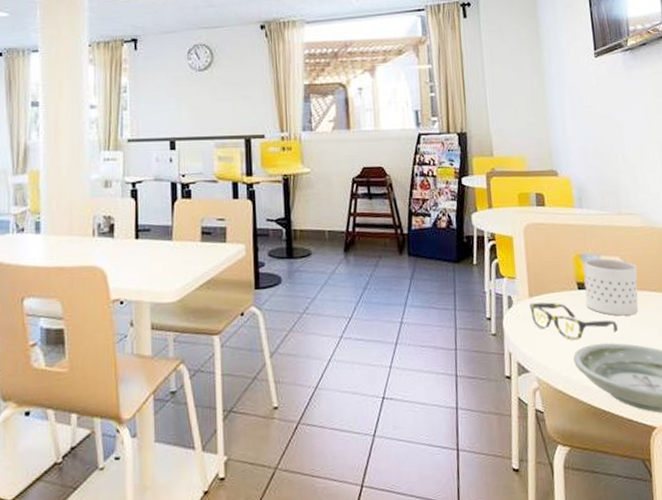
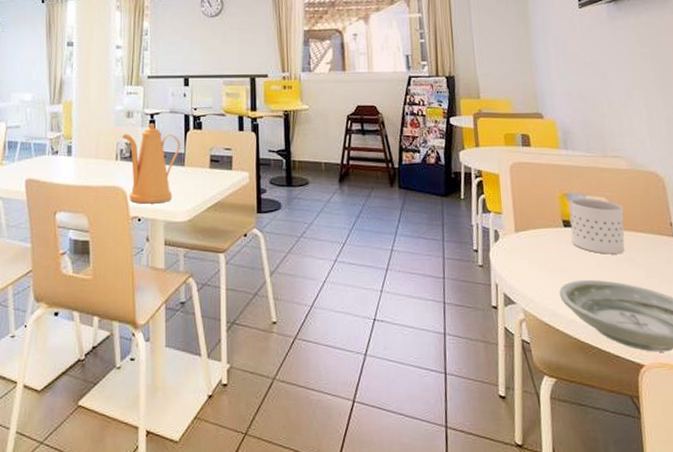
coffee pot: none [99,193,168,285] -> present [122,124,181,204]
spectacles: present [529,302,618,341] -> none [515,238,604,276]

